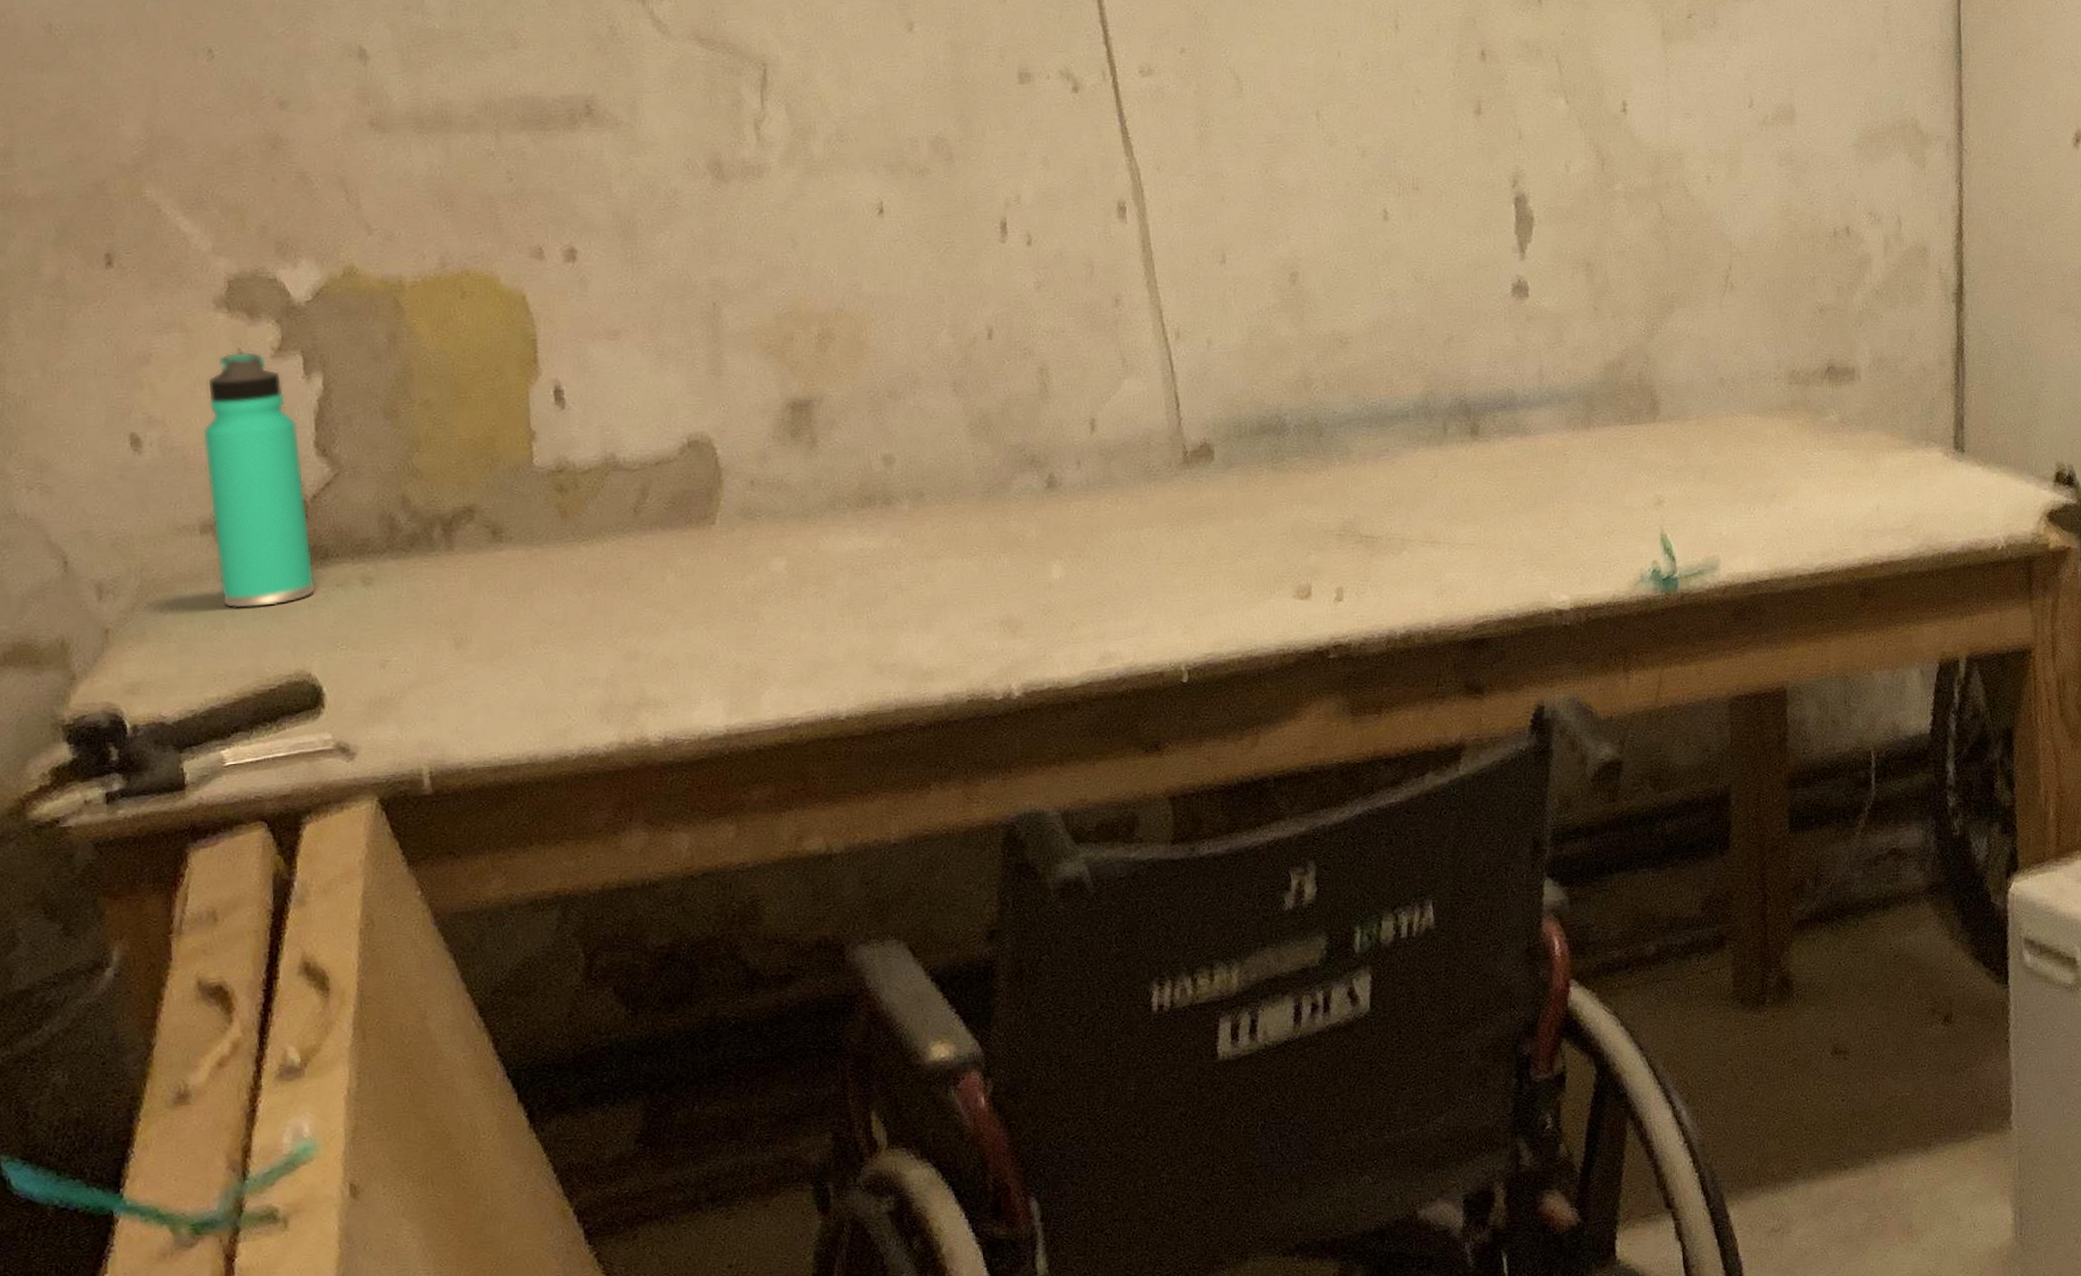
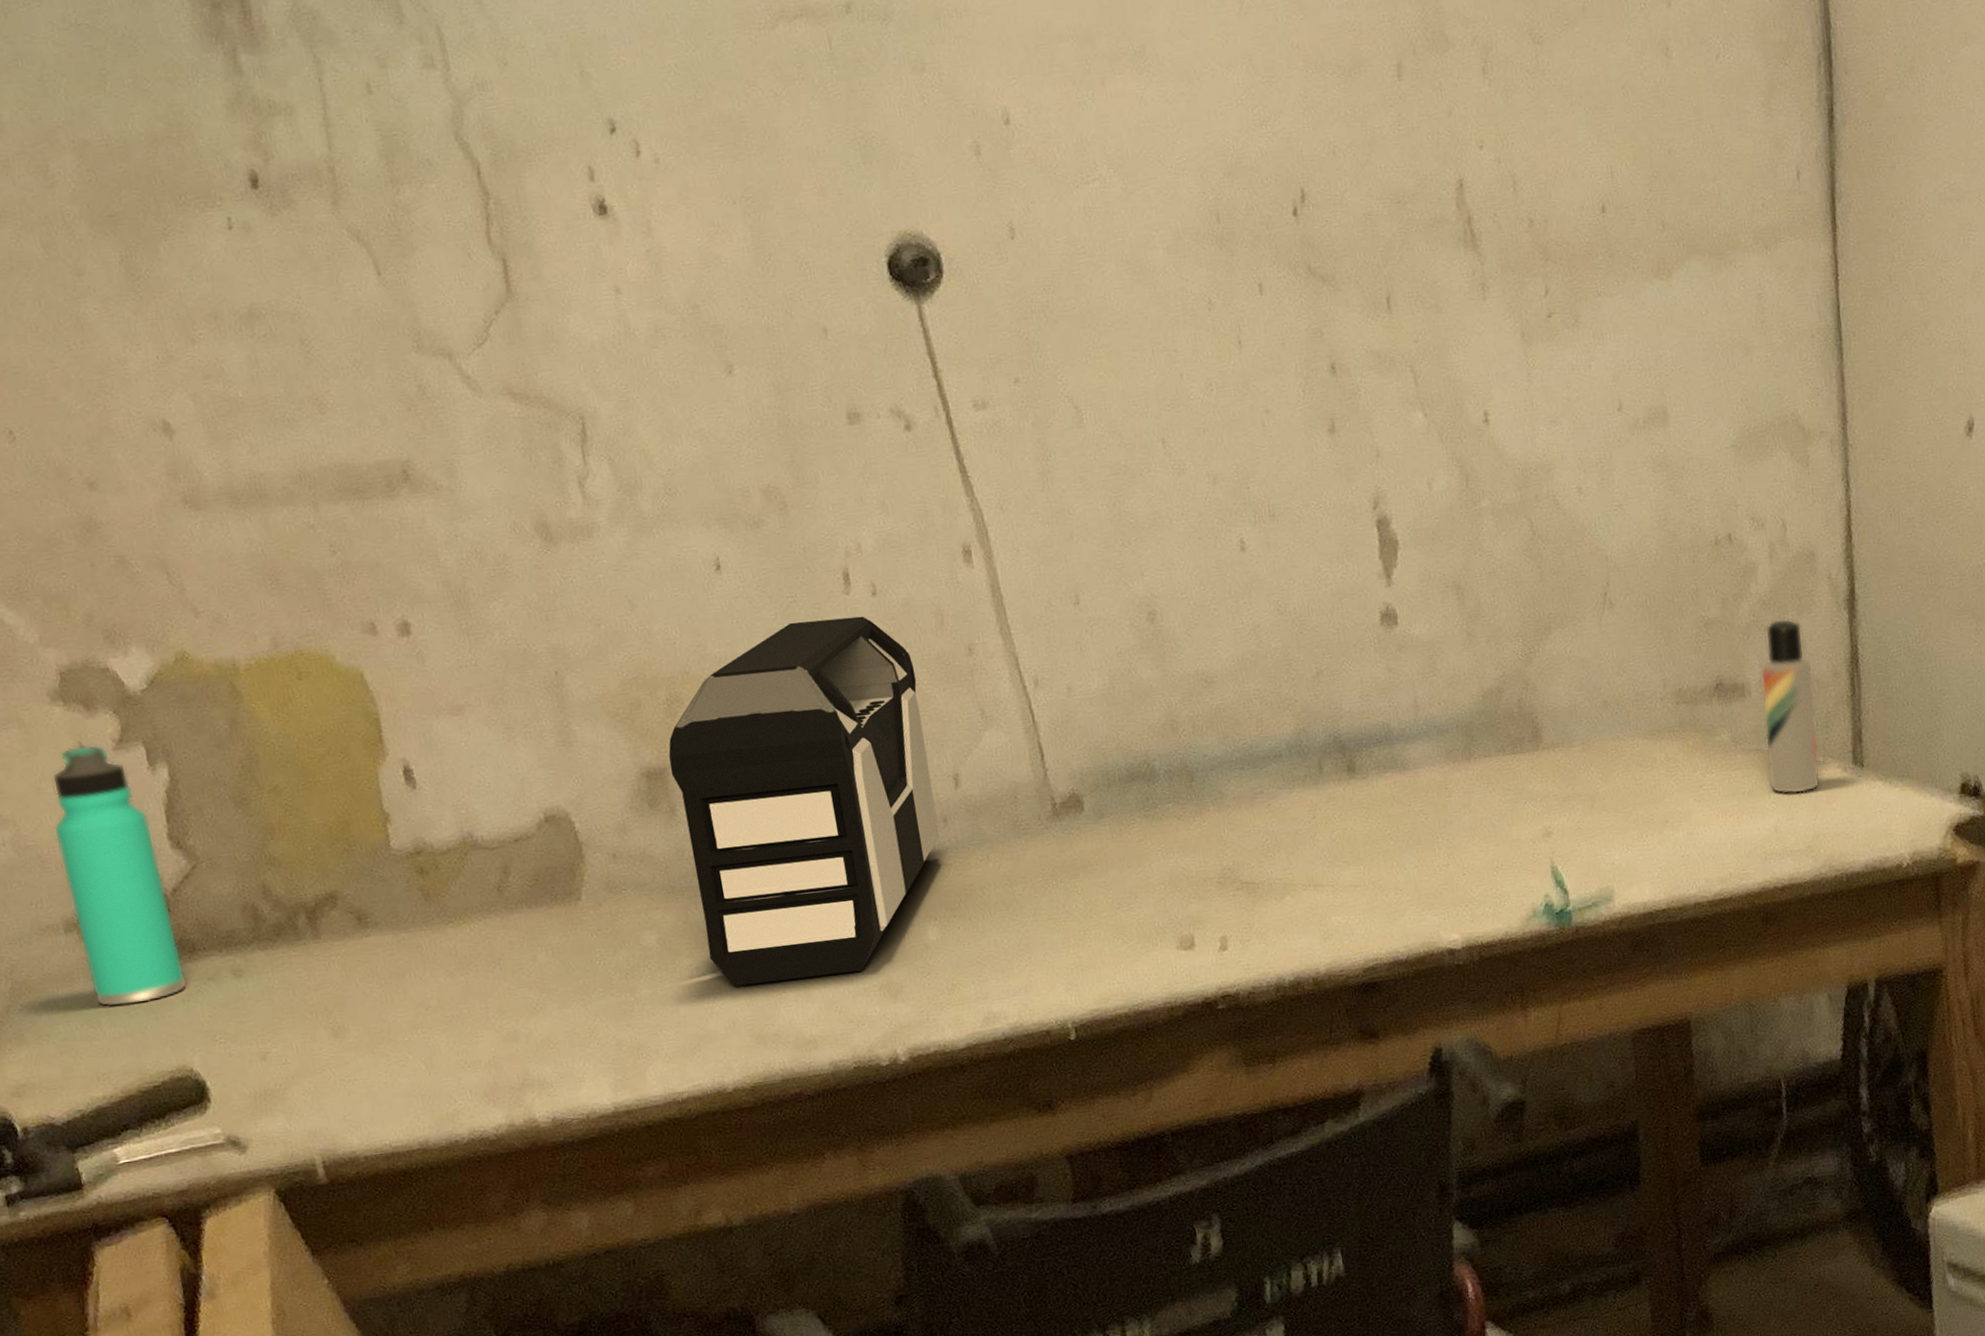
toolbox: none [815,264,1072,616] -> present [668,616,940,987]
lotion bottle: none [1870,308,1923,475] -> present [1760,618,1821,794]

